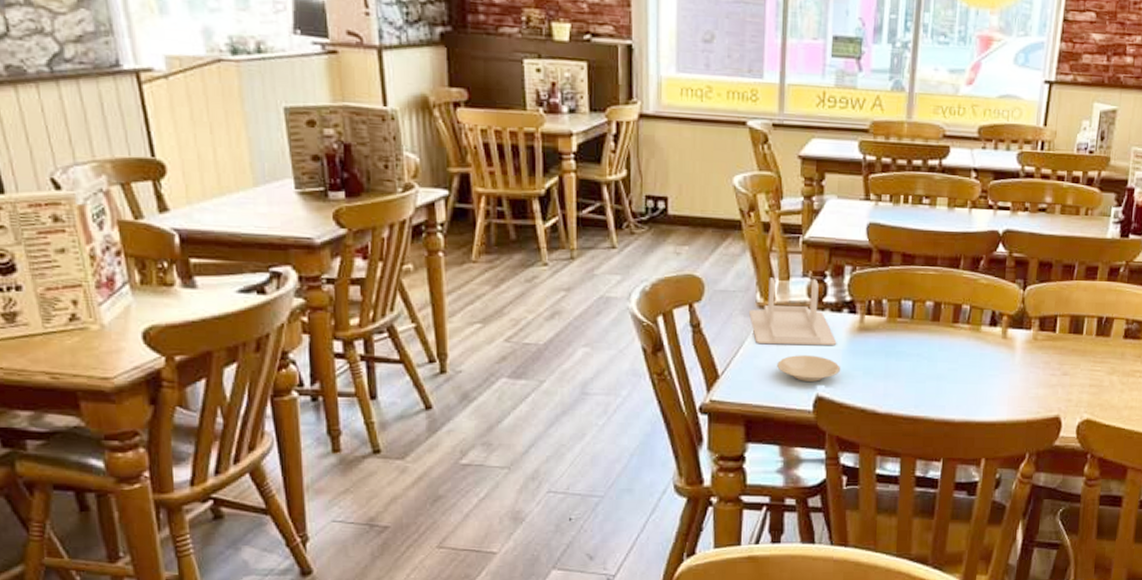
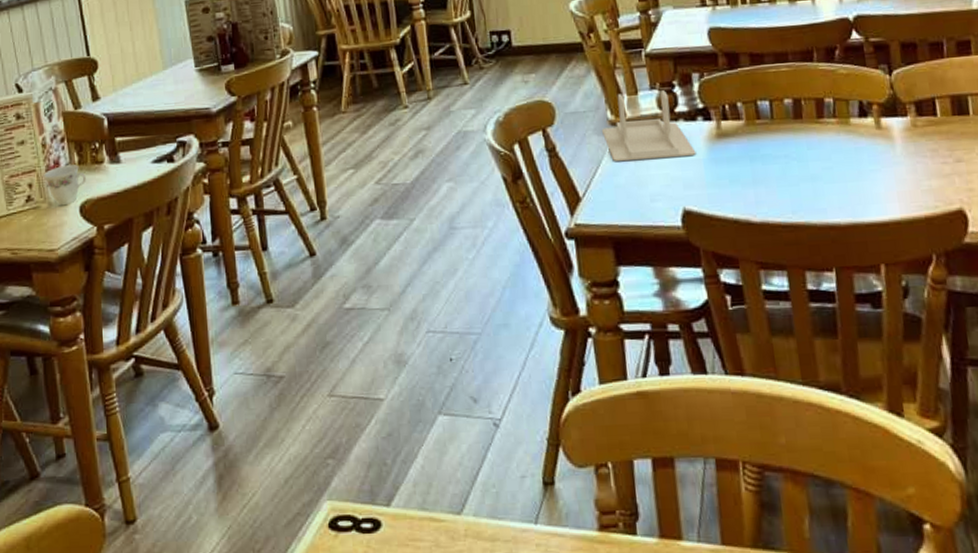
teacup: none [92,283,151,330] -> present [43,164,86,206]
saucer: present [777,355,840,382] -> none [637,168,704,196]

